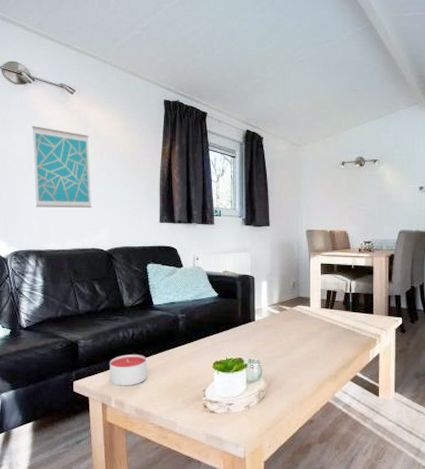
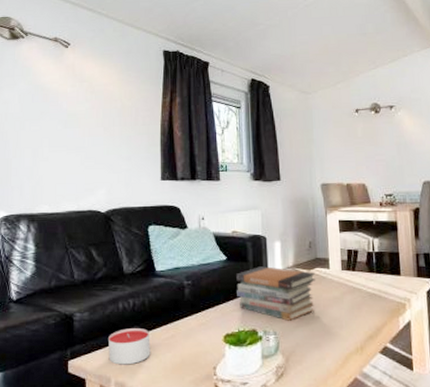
wall art: present [32,126,92,208] -> none [24,82,88,168]
book stack: none [226,303,297,351] -> present [236,266,315,321]

